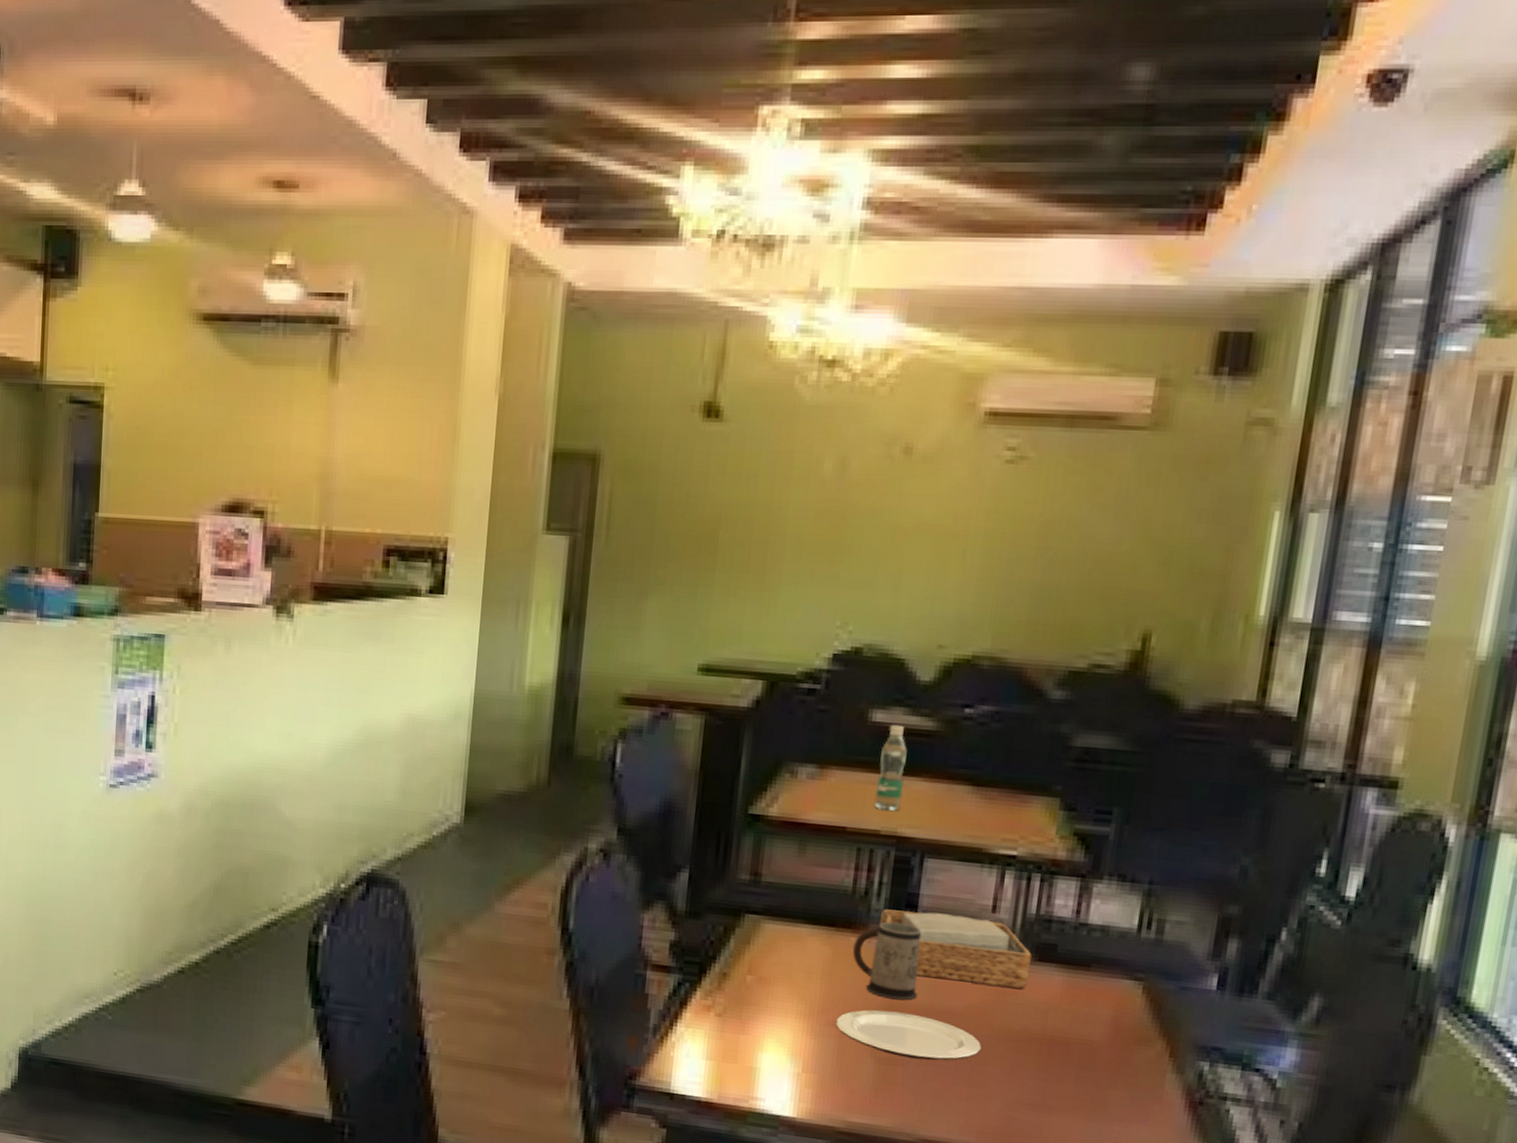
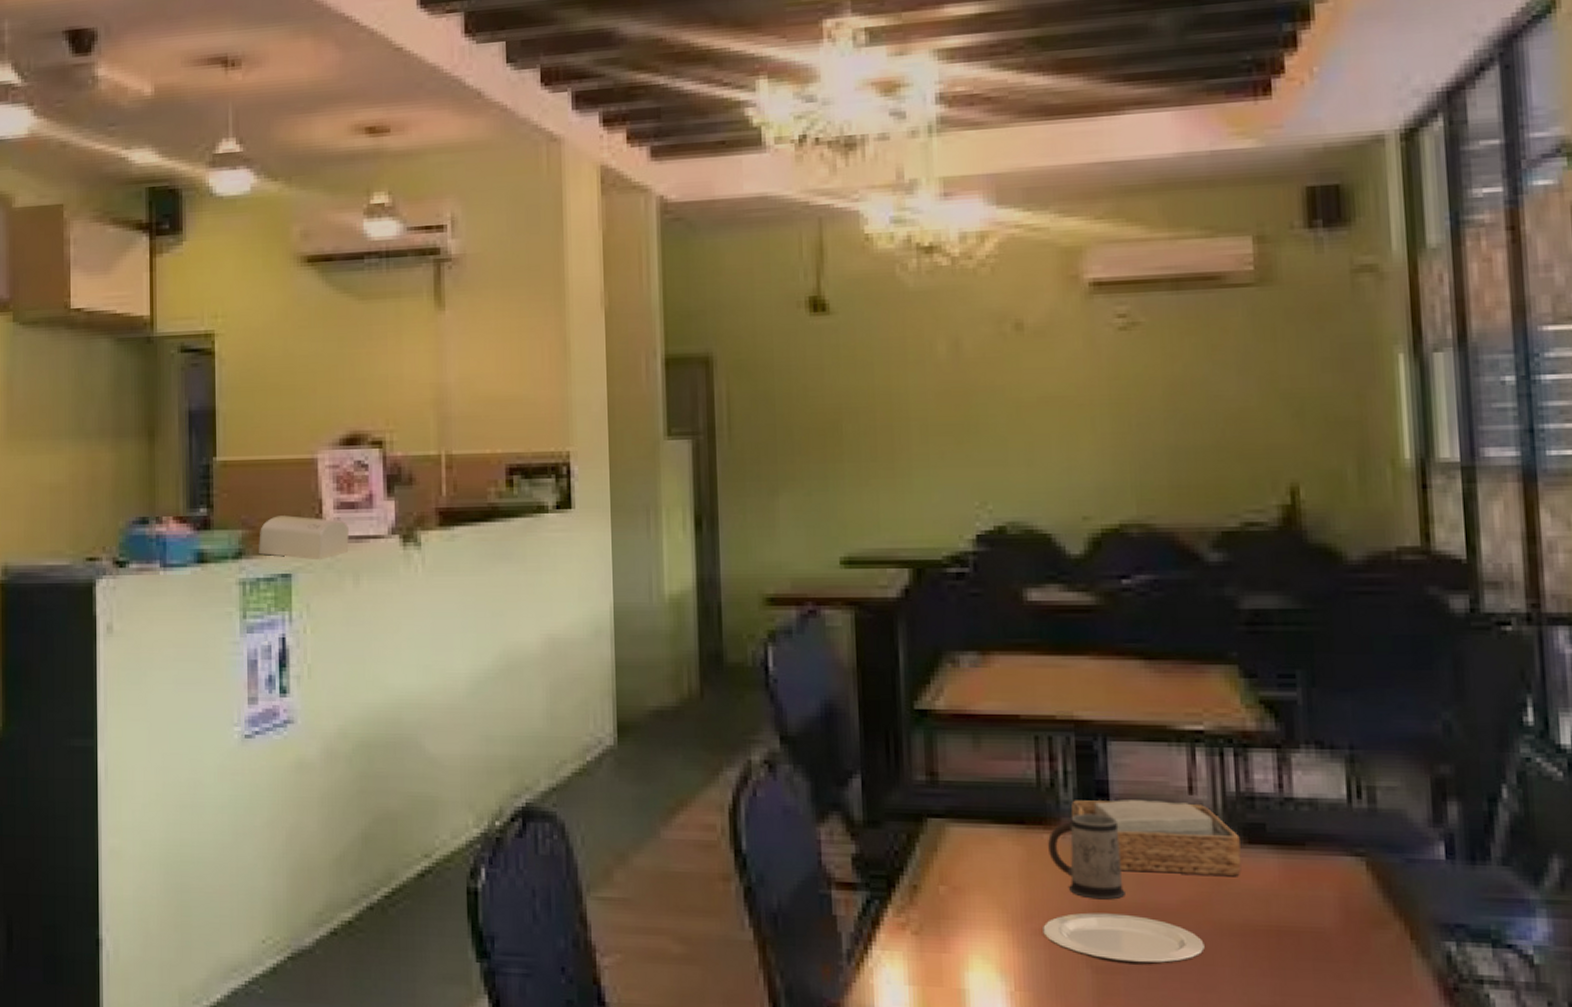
tissue dispenser: none [133,576,224,624] -> present [258,515,349,560]
bottle: present [874,724,907,811] -> none [1041,602,1072,693]

